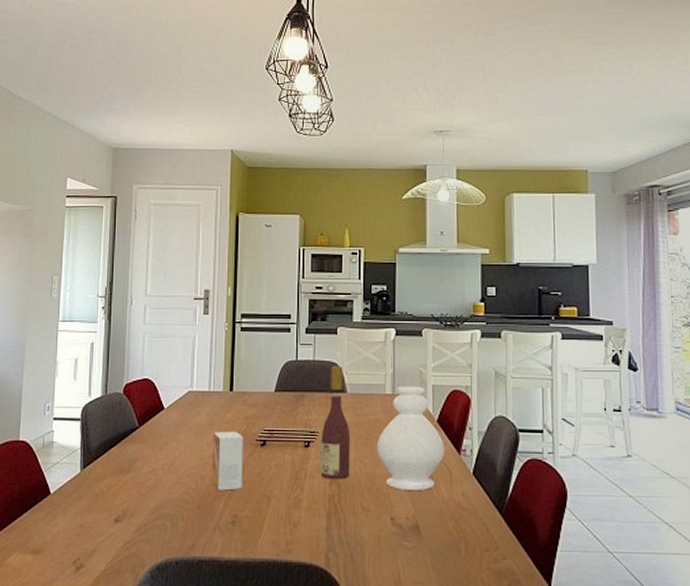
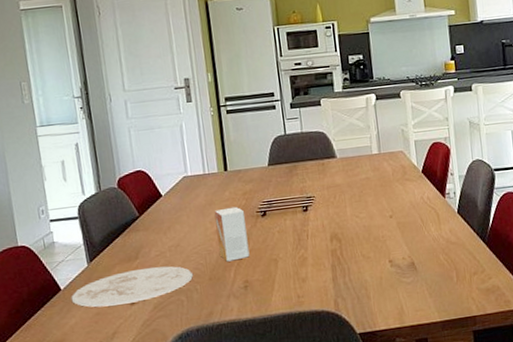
plate: none [58,483,182,520] -> present [71,266,194,307]
wine bottle: present [319,366,351,480] -> none [317,135,348,237]
decorative vase: present [376,385,445,490] -> none [369,143,432,236]

